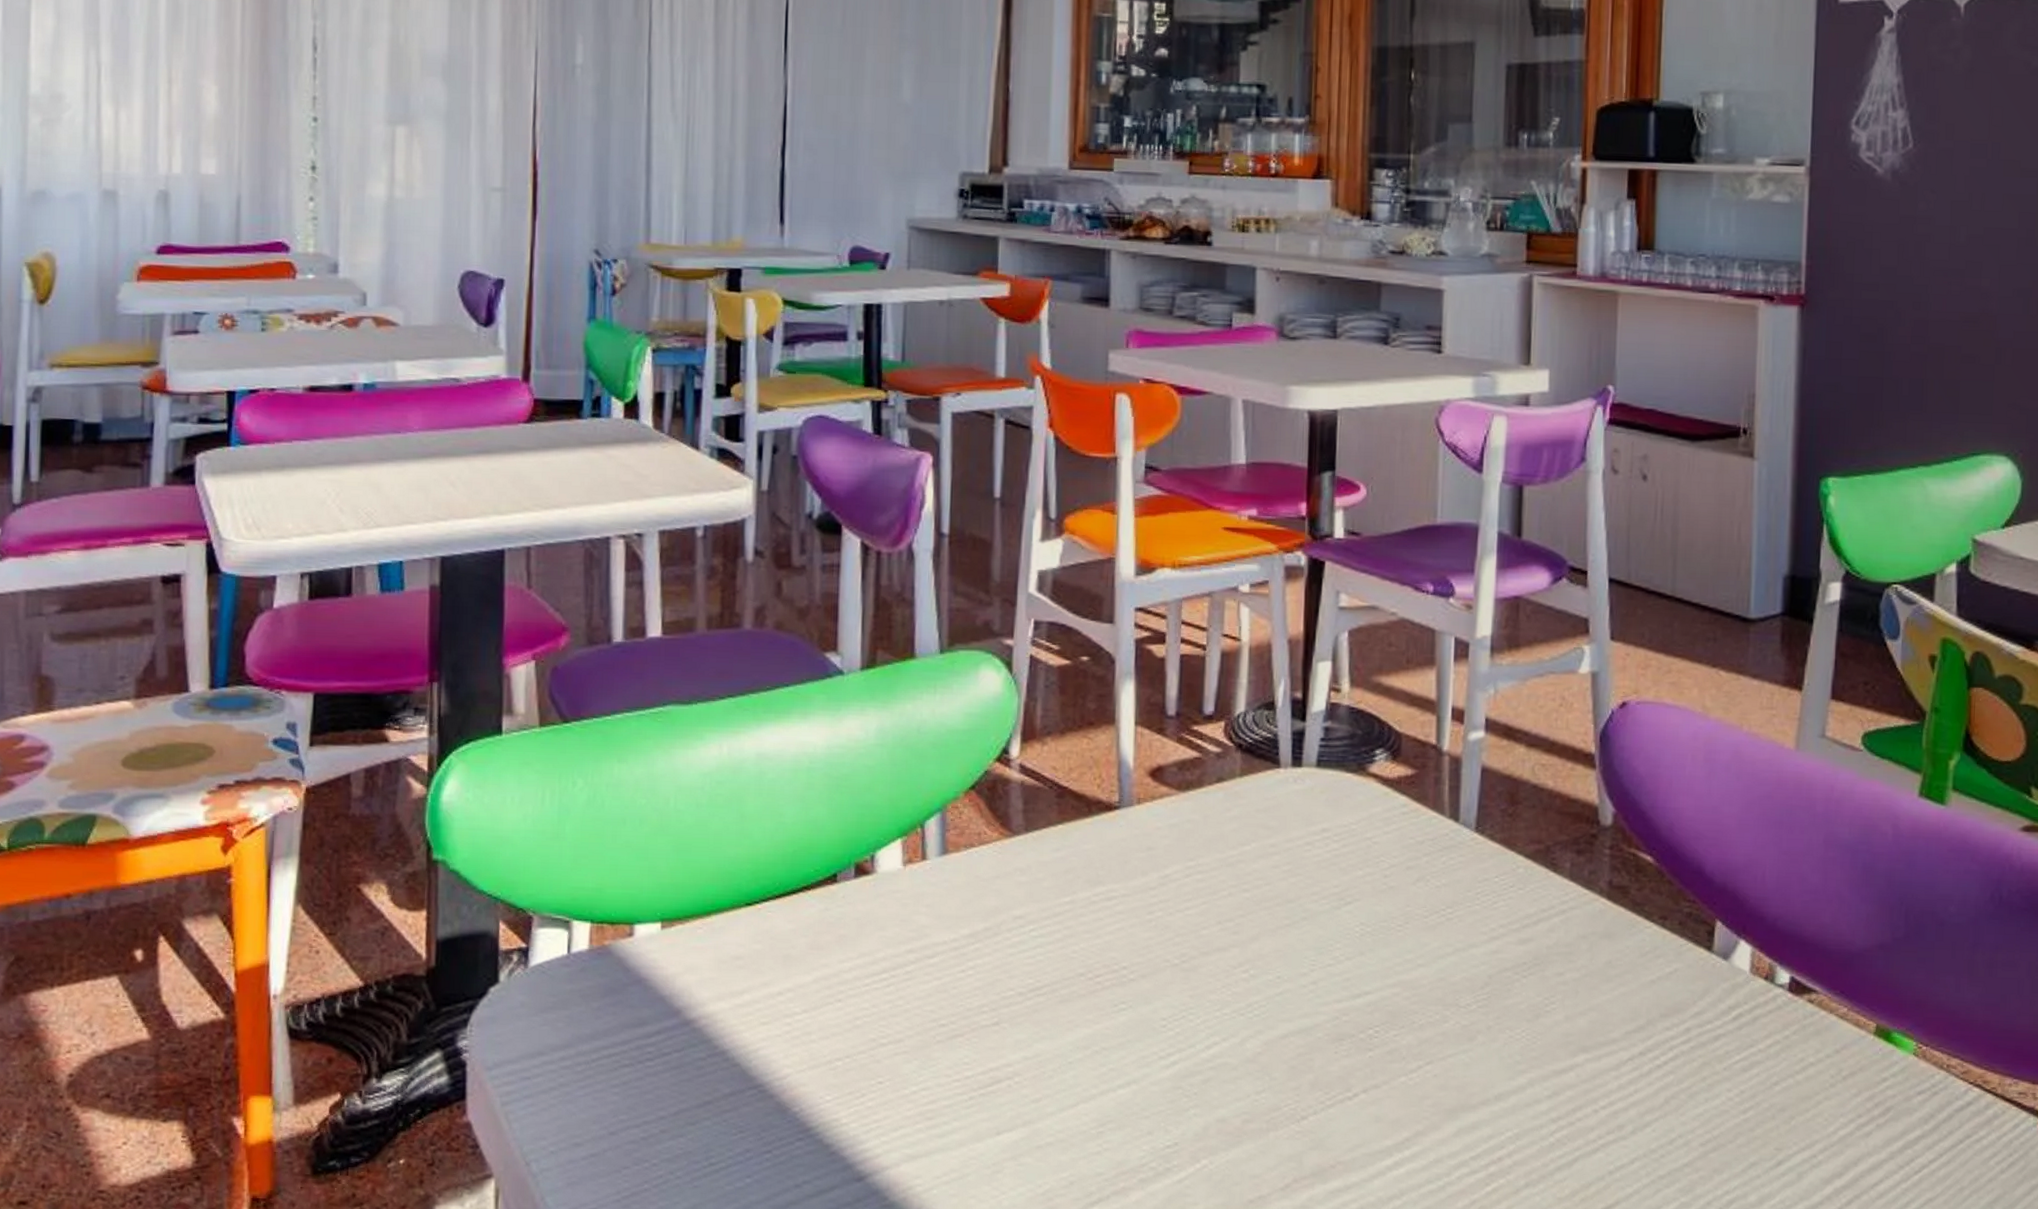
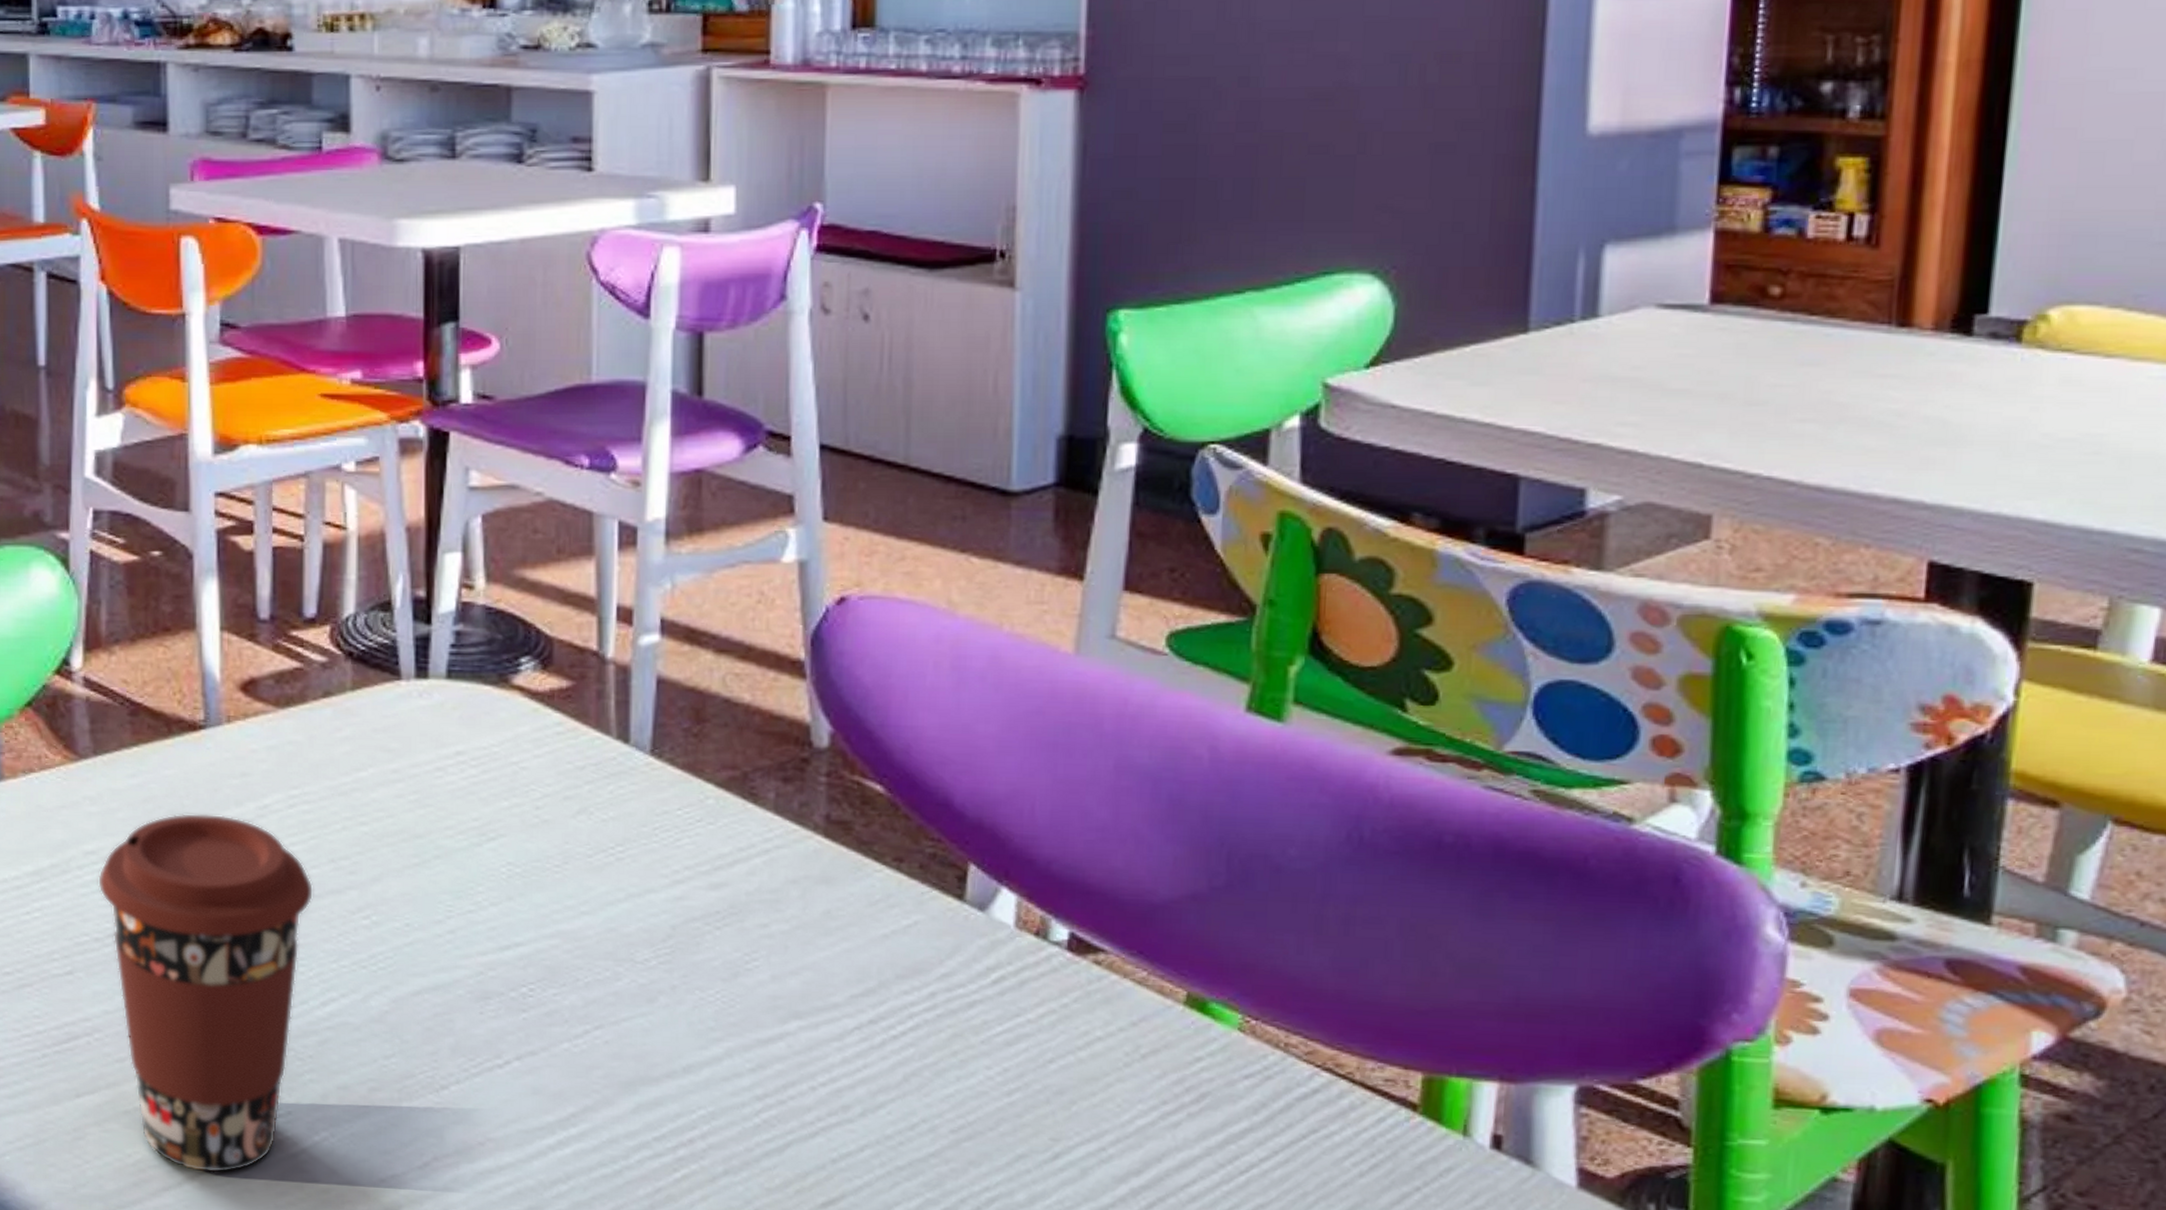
coffee cup: none [1024,882,1204,1199] -> present [98,813,314,1173]

